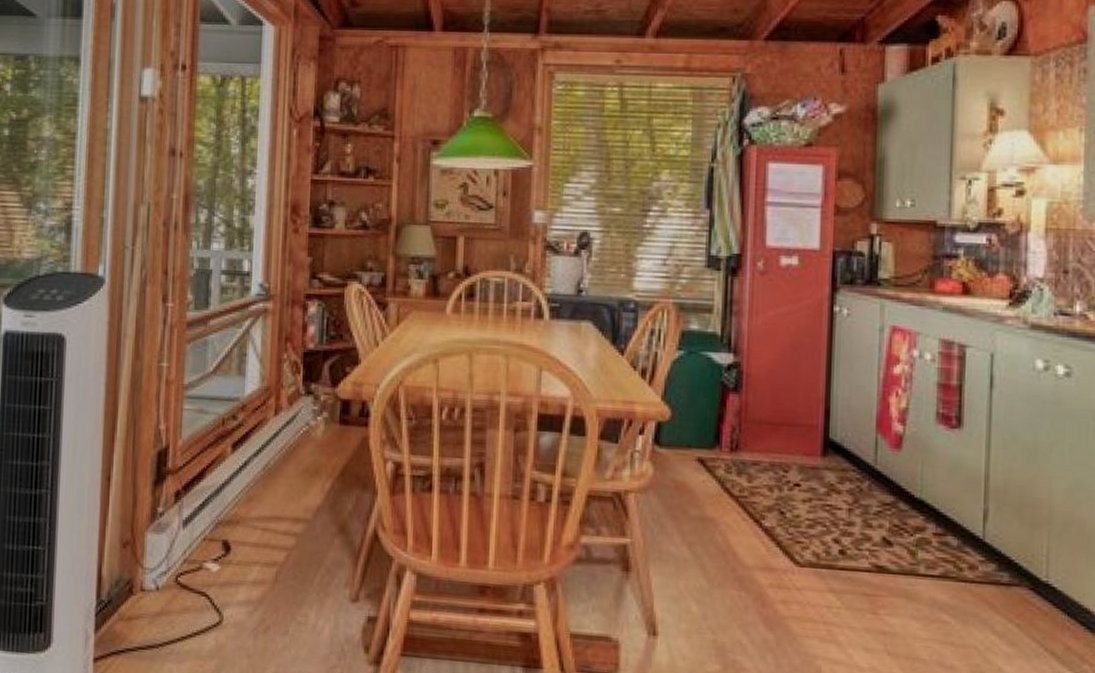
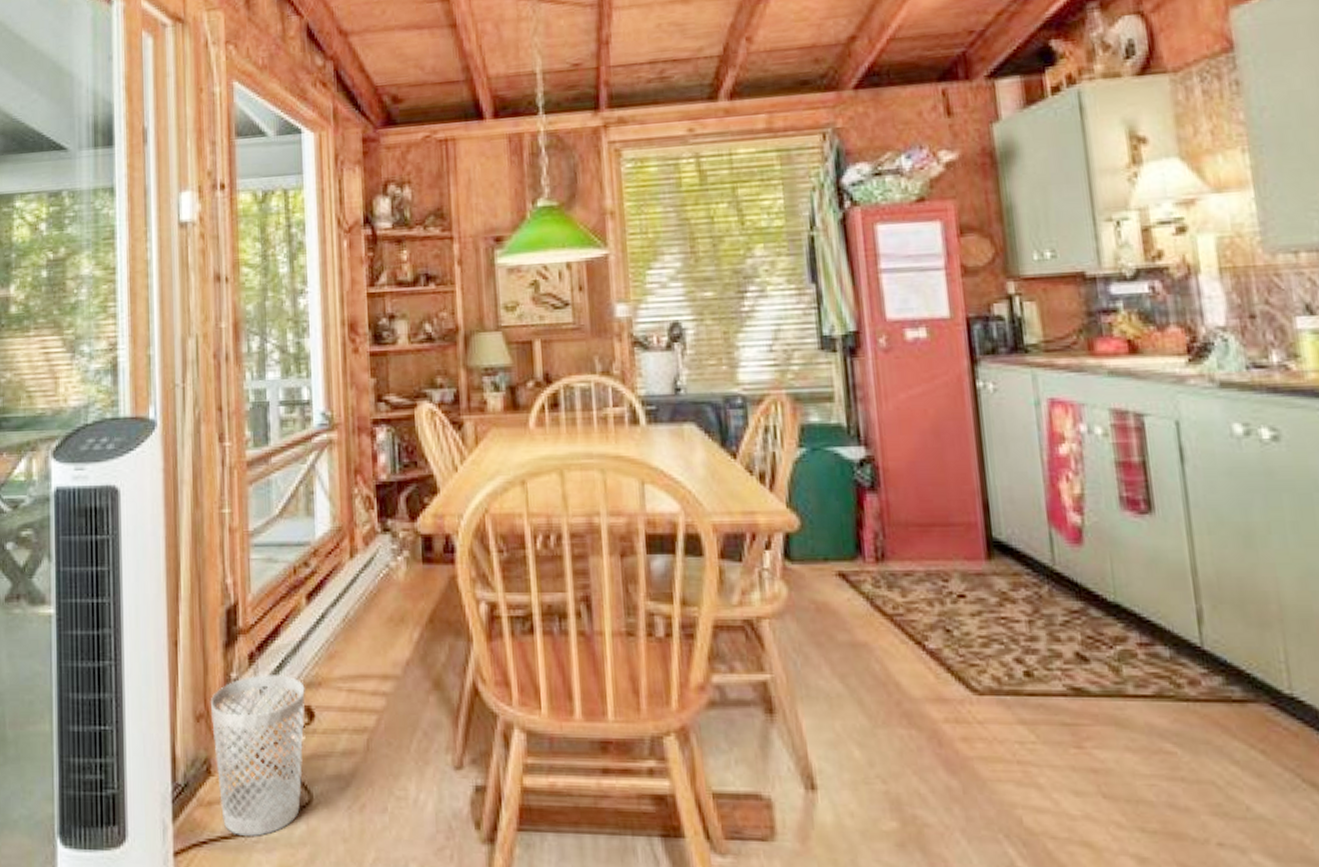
wastebasket: none [136,510,224,650] -> present [210,673,306,838]

